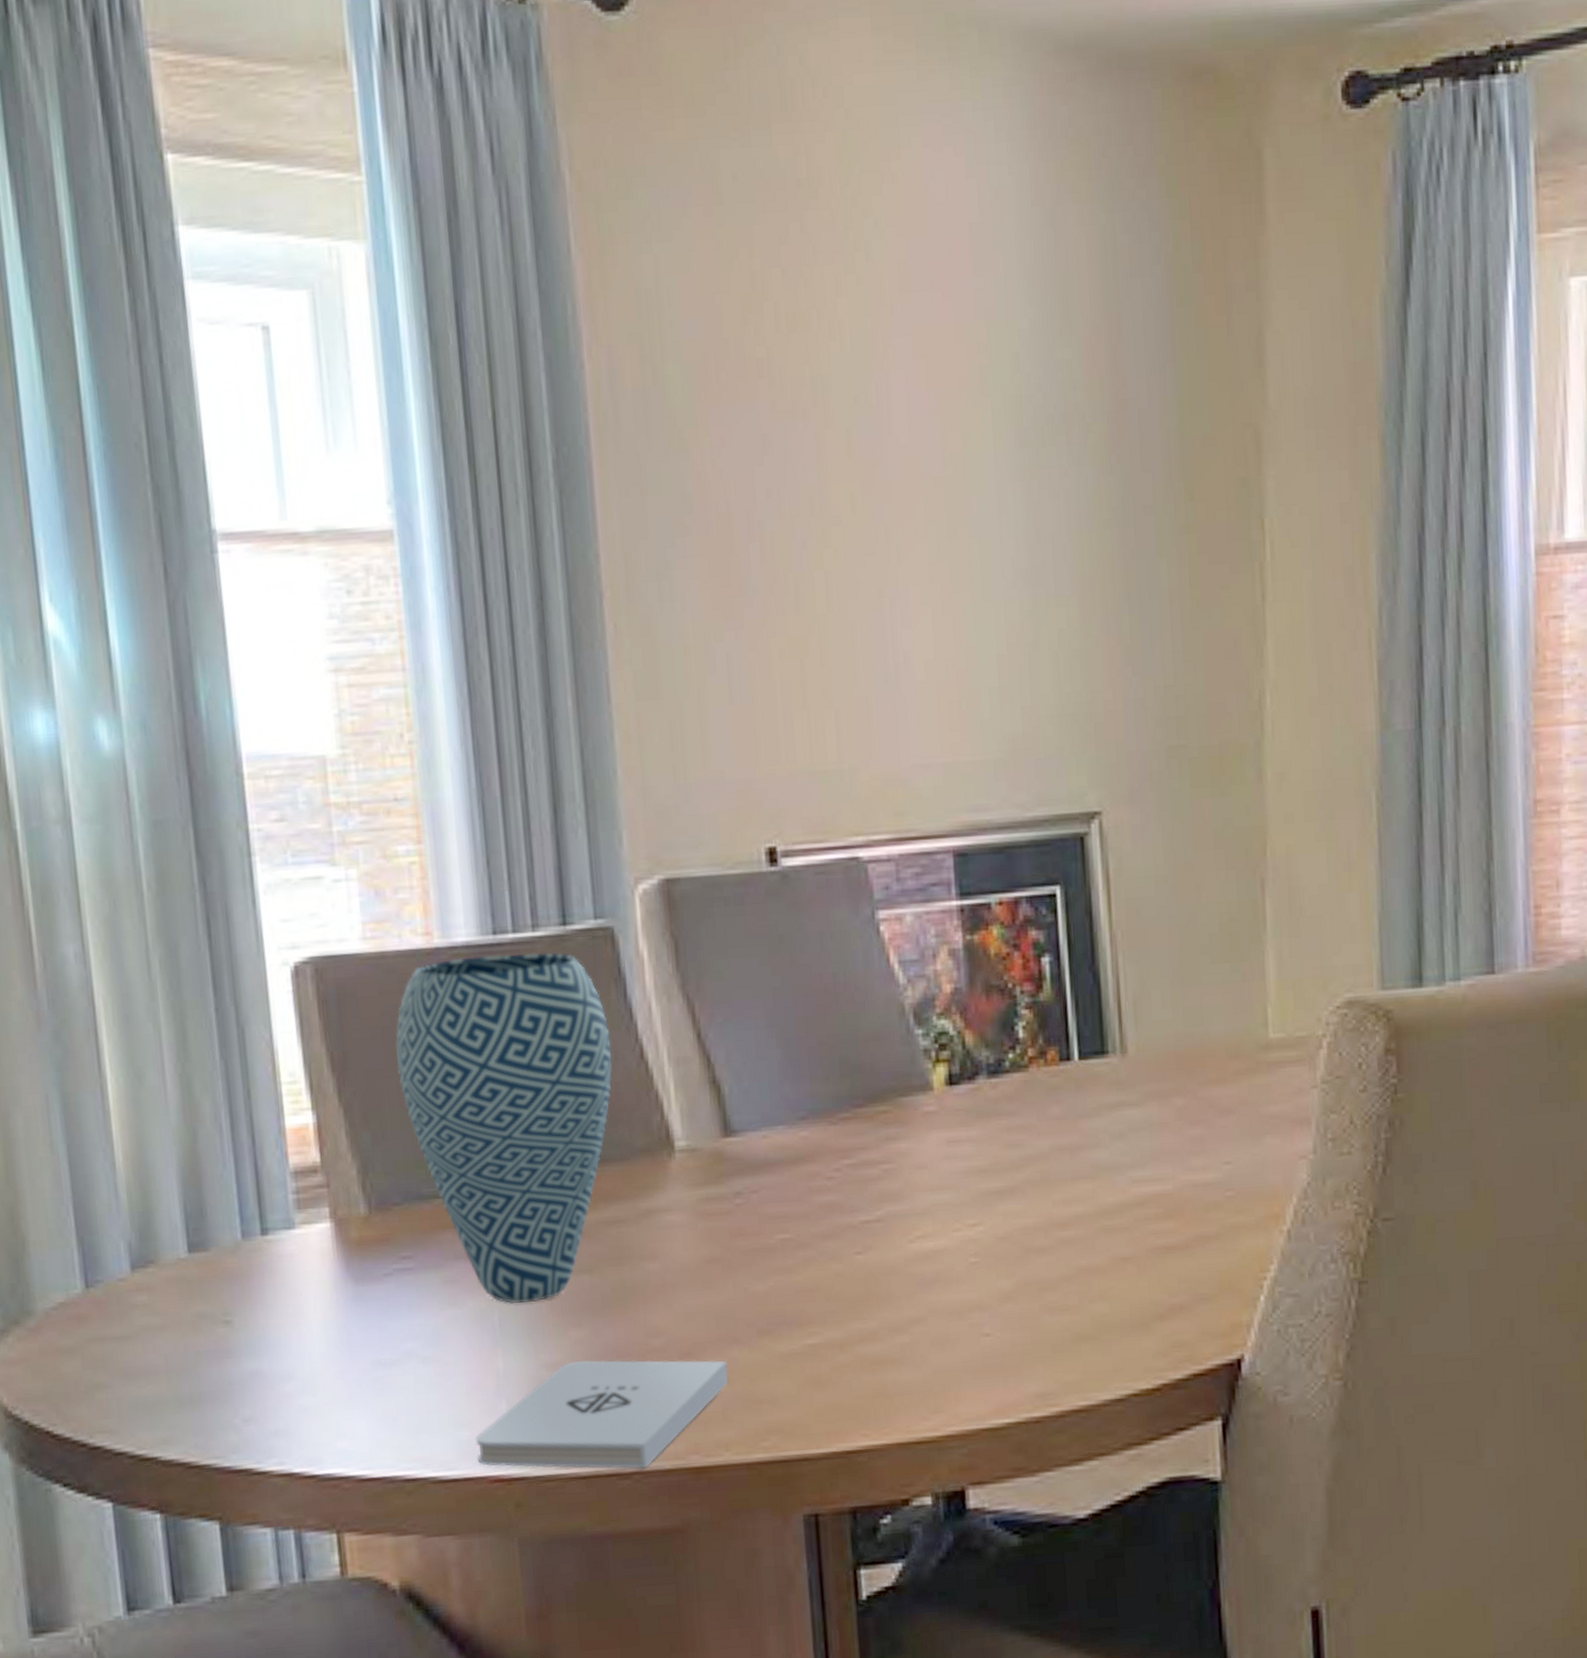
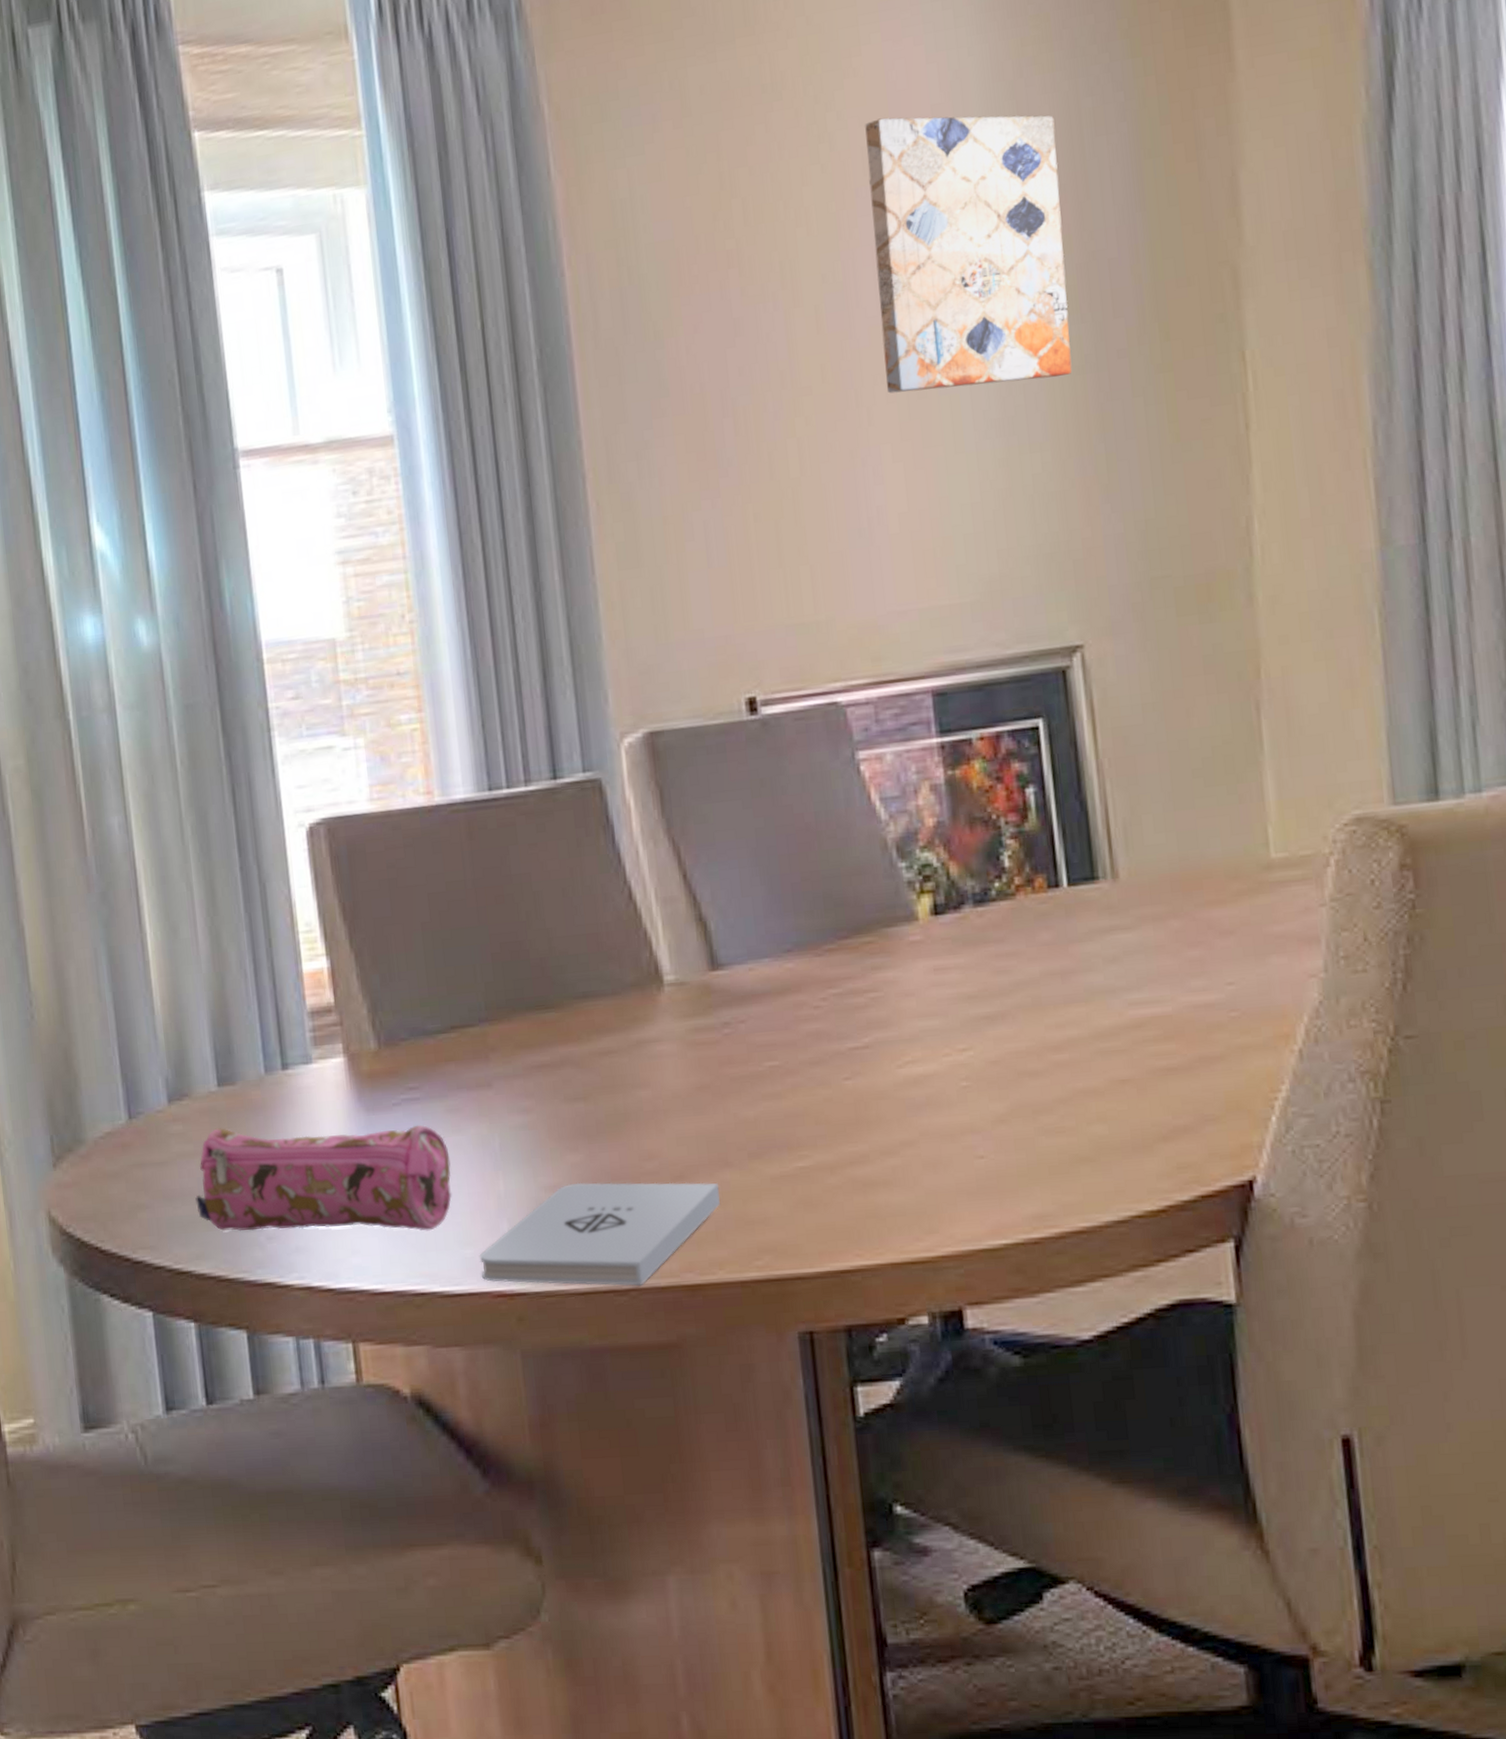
pencil case: none [162,1297,448,1413] -> present [195,1124,452,1232]
vase: present [395,952,613,1304] -> none [401,805,603,1130]
wall art: none [902,231,1100,531] -> present [865,115,1072,394]

